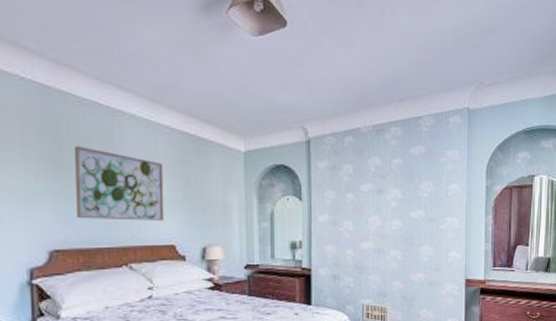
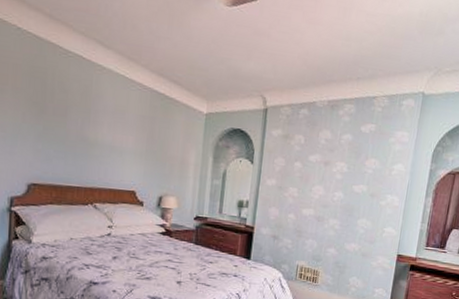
wall art: present [75,145,164,221] -> none [53,93,133,168]

